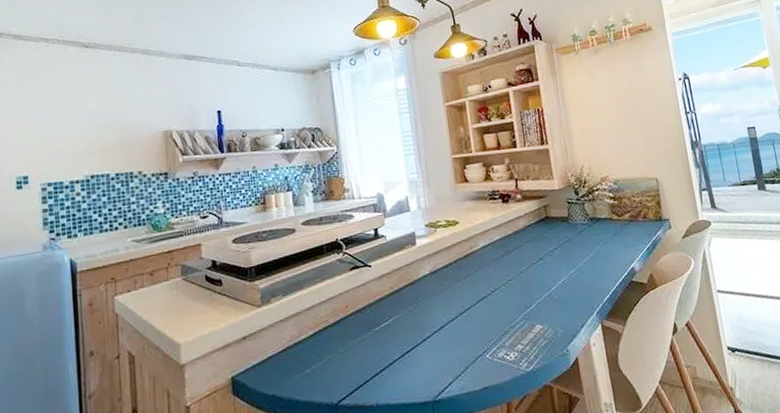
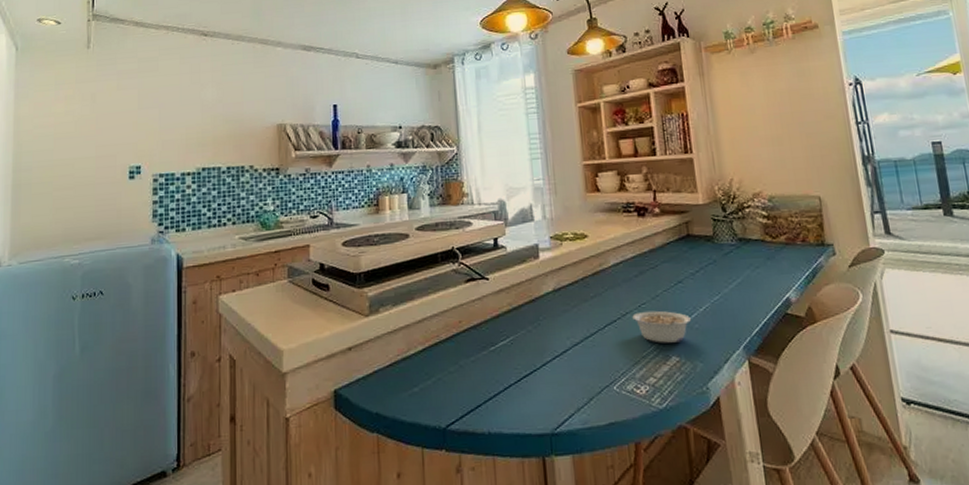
legume: none [500,285,552,314] -> present [632,310,692,343]

